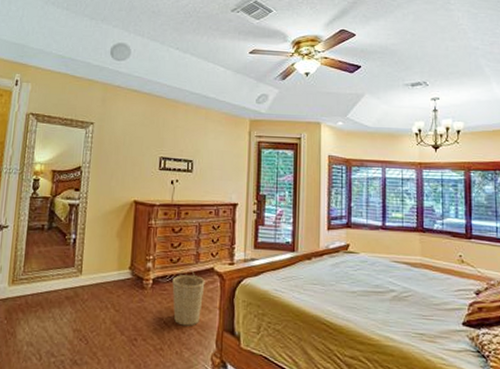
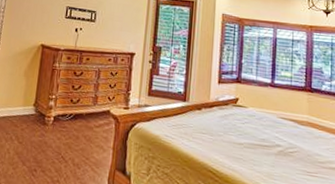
basket: present [172,268,205,326] -> none [71,109,101,163]

